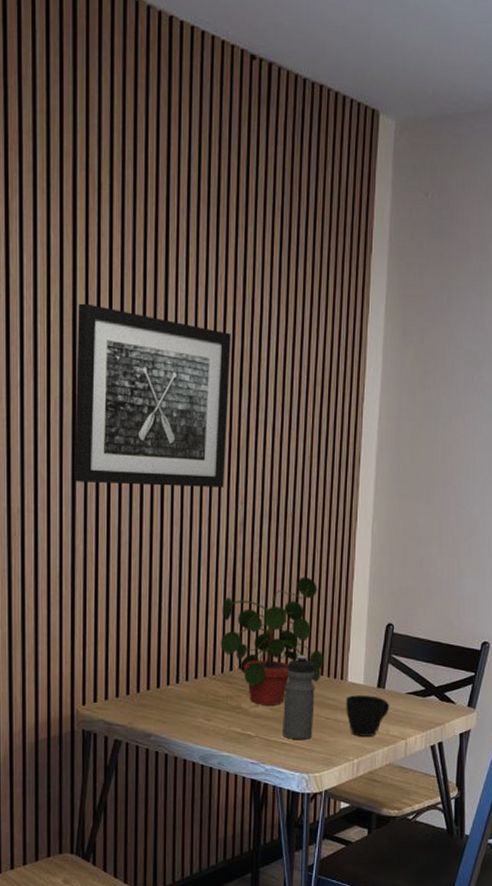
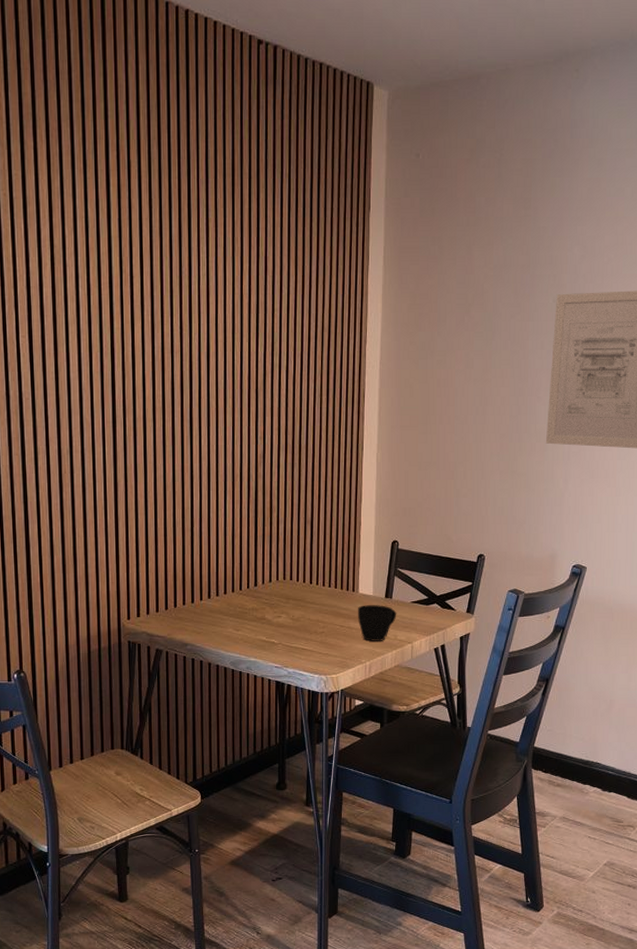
wall art: present [73,303,231,488] -> none [113,268,248,426]
potted plant: present [220,577,324,705] -> none [246,501,337,616]
water bottle: present [283,655,316,739] -> none [302,571,330,645]

